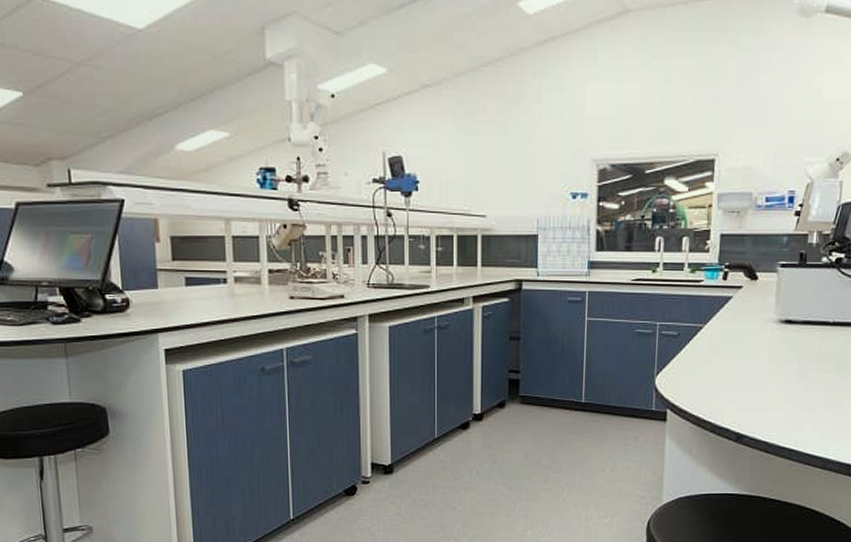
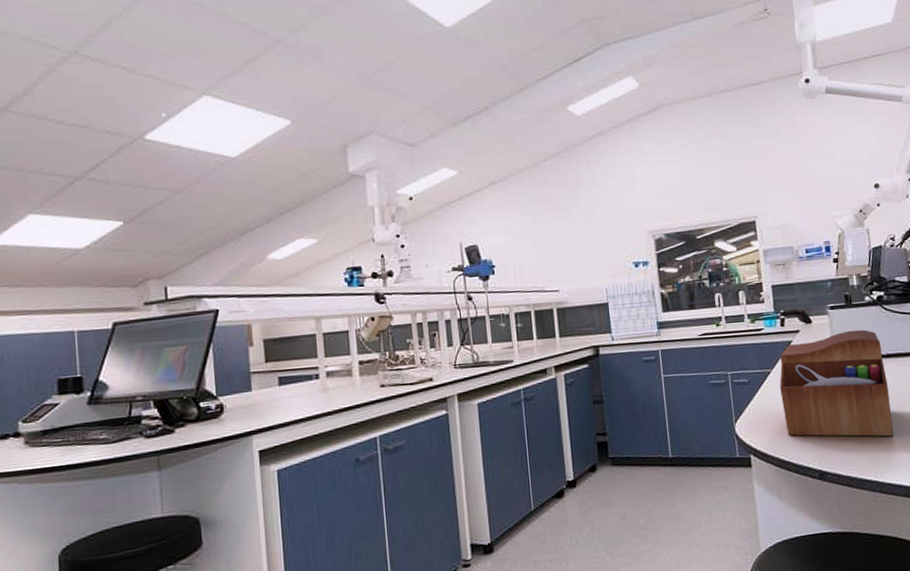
sewing box: none [709,292,830,407] -> present [780,329,894,437]

